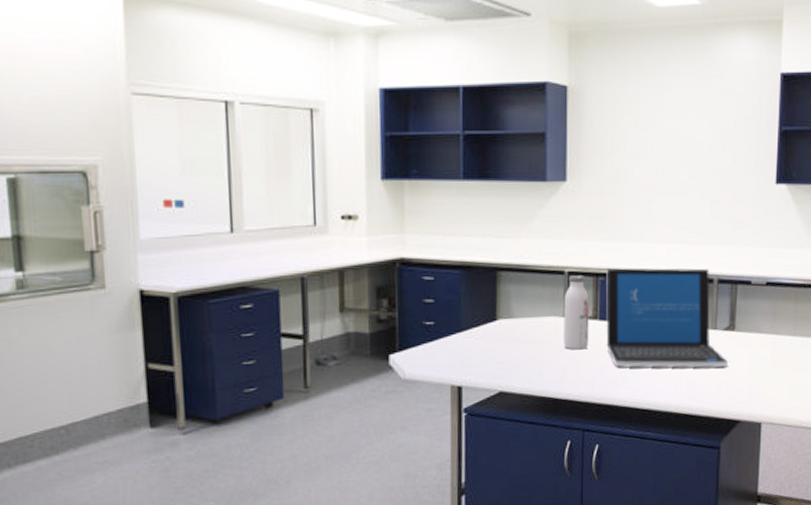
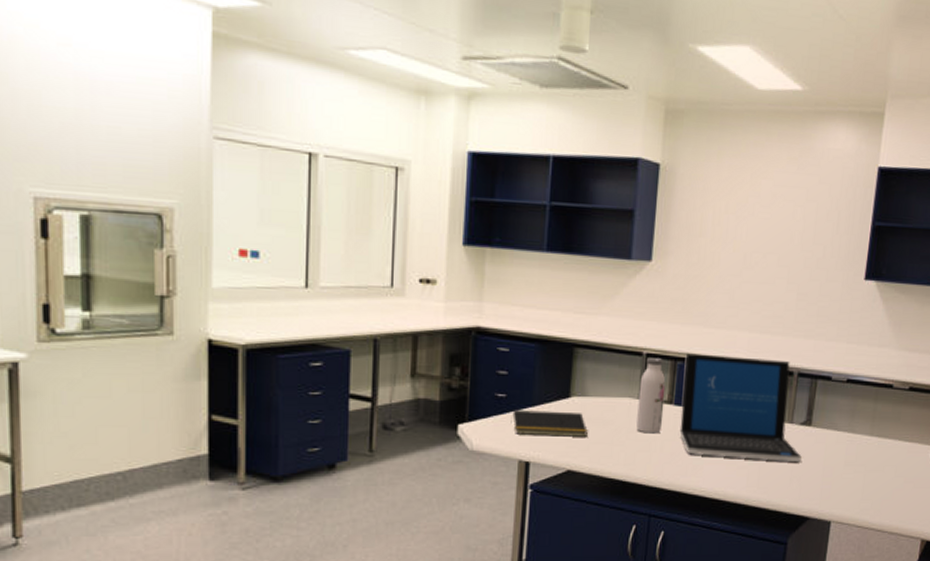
notepad: none [440,334,516,360] -> present [511,410,588,437]

